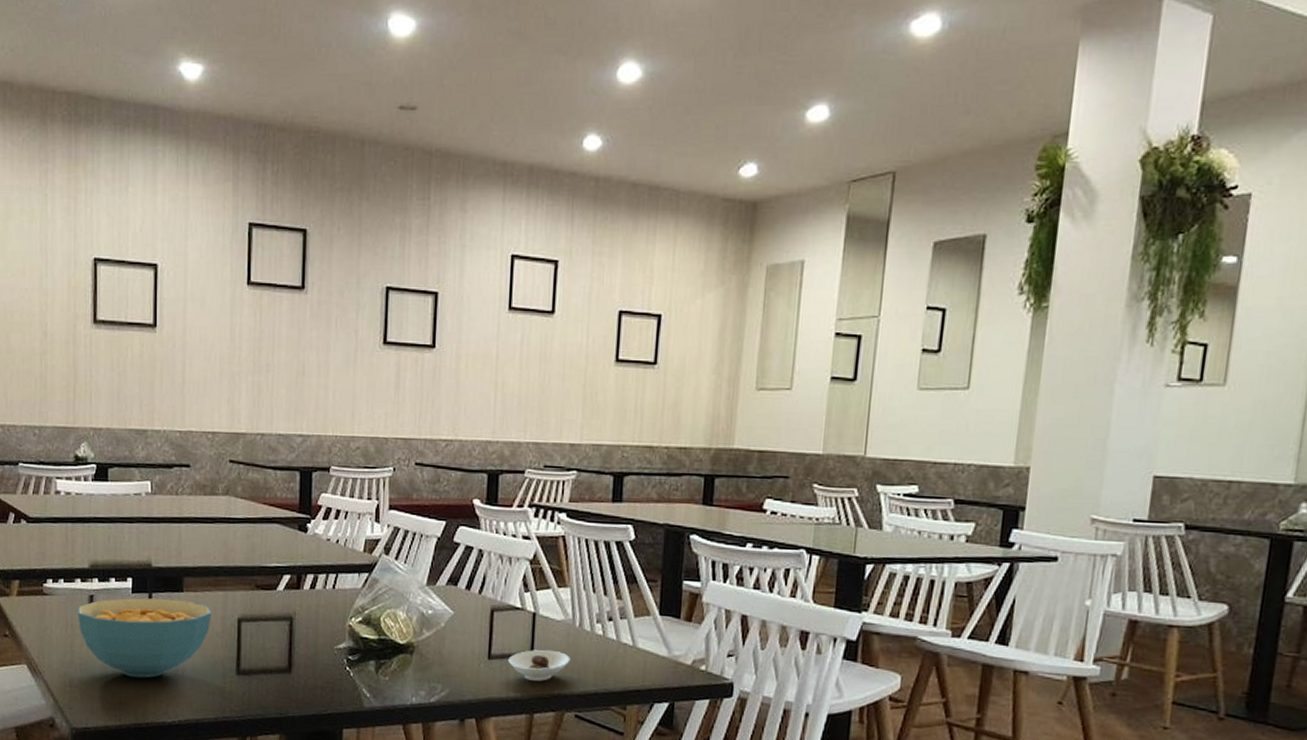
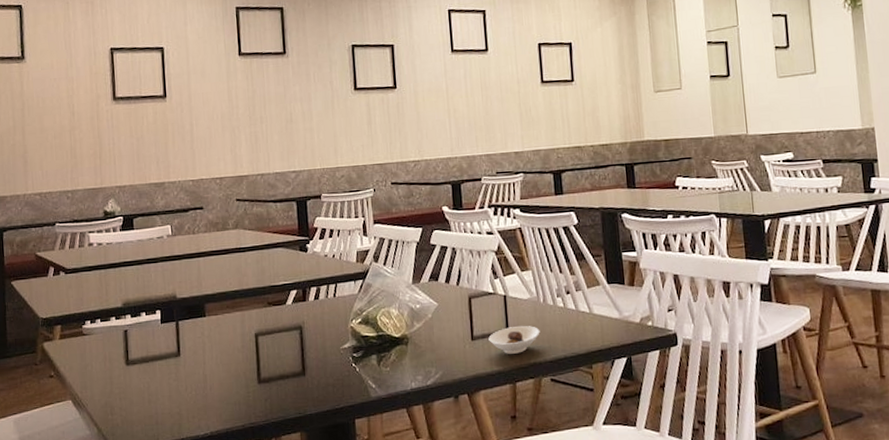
cereal bowl: present [78,598,212,678] -> none [114,324,232,399]

